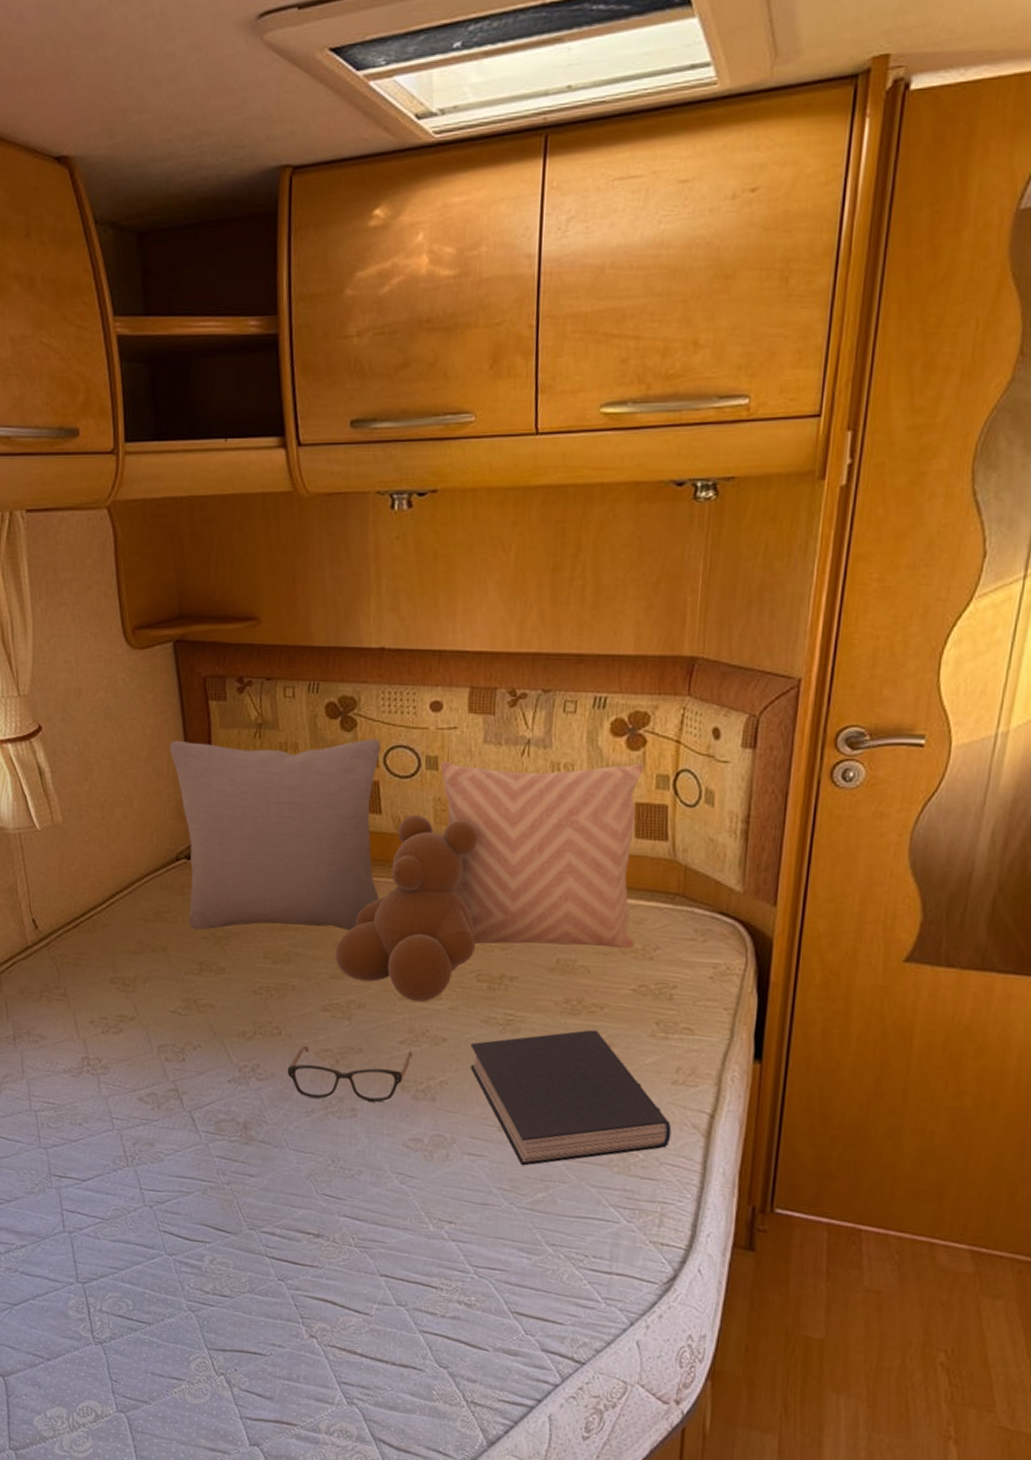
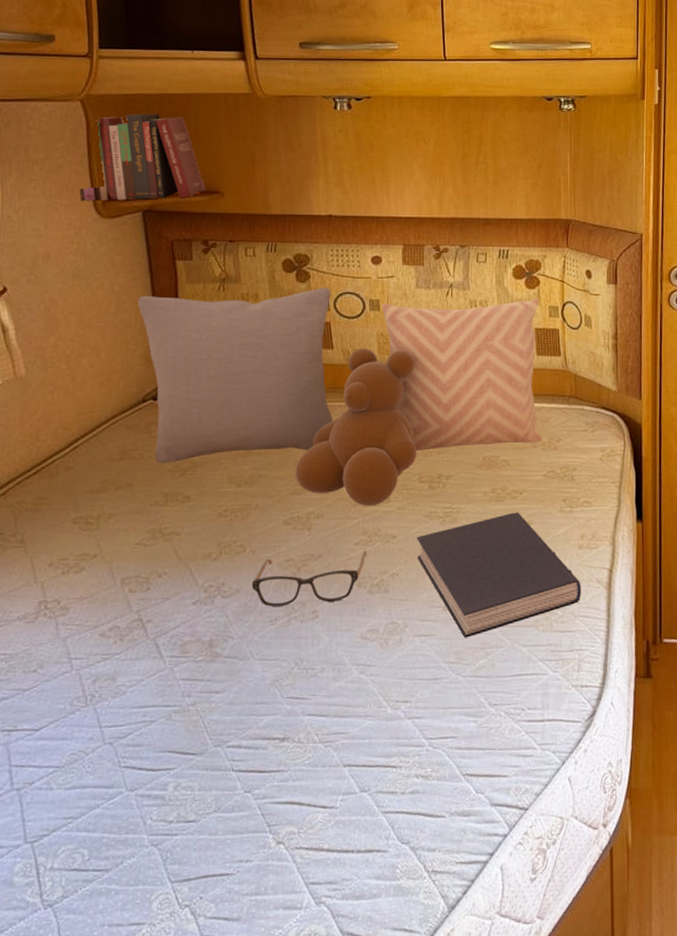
books: none [108,522,241,630] -> present [79,114,206,202]

